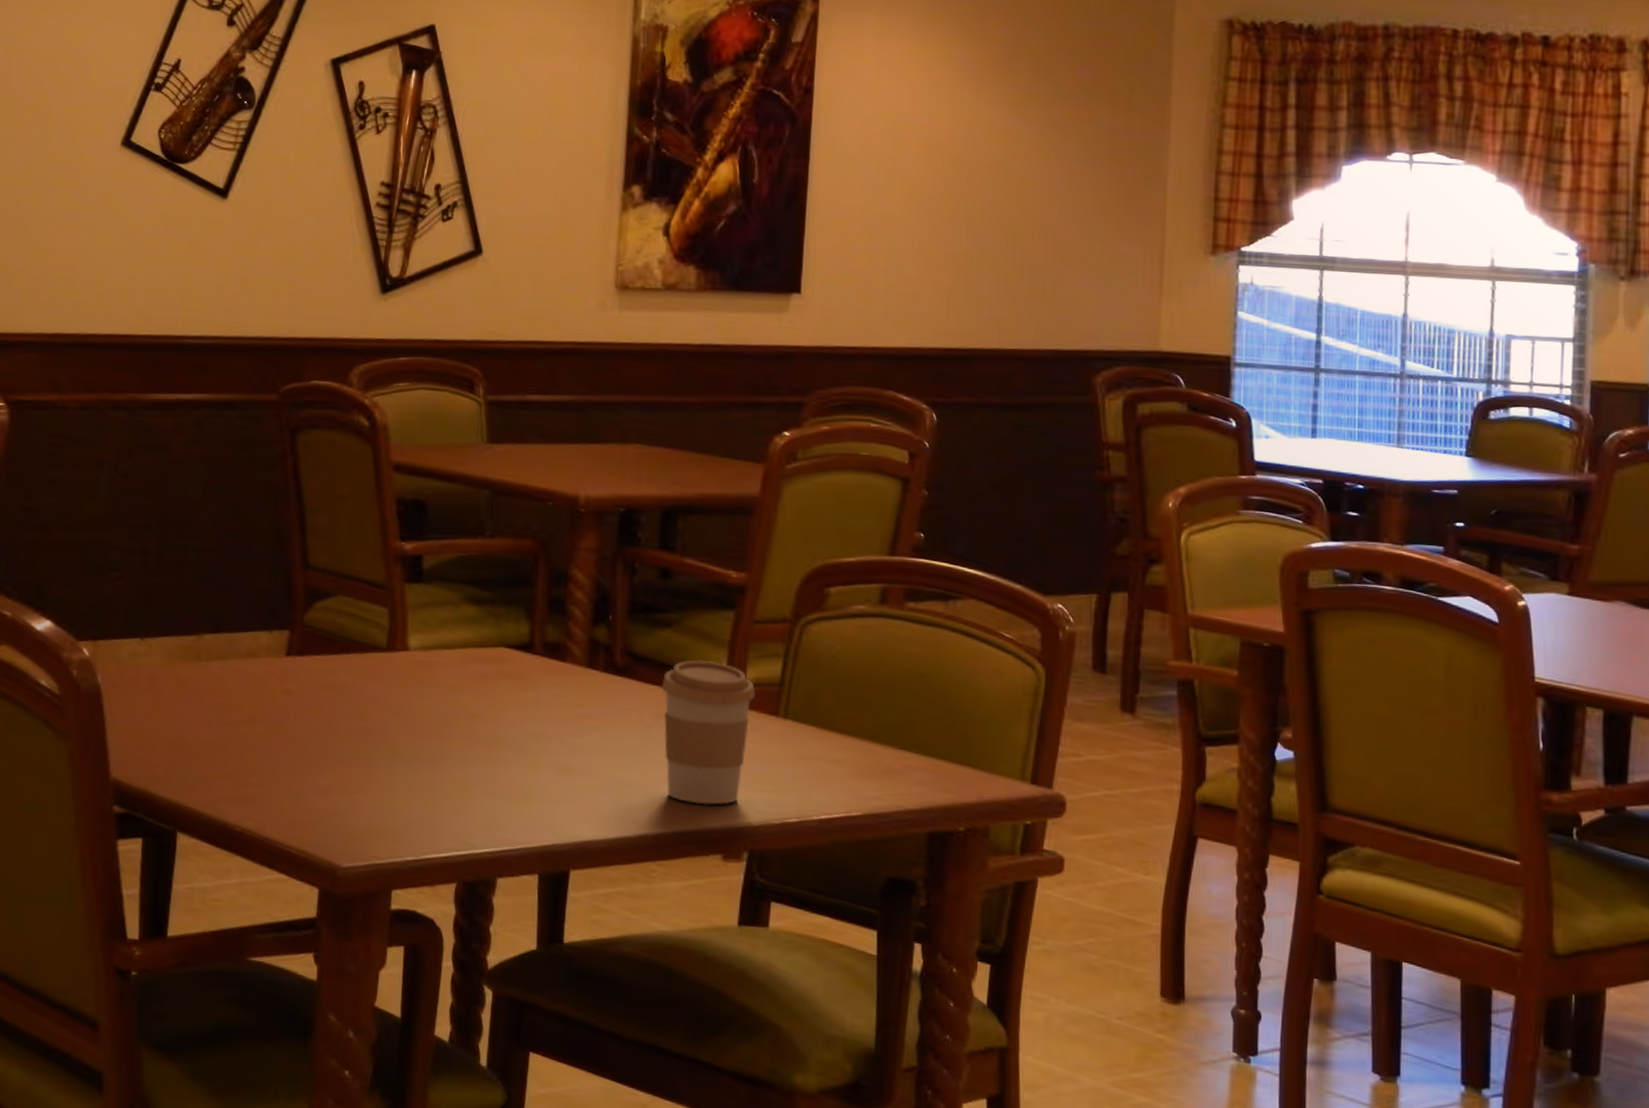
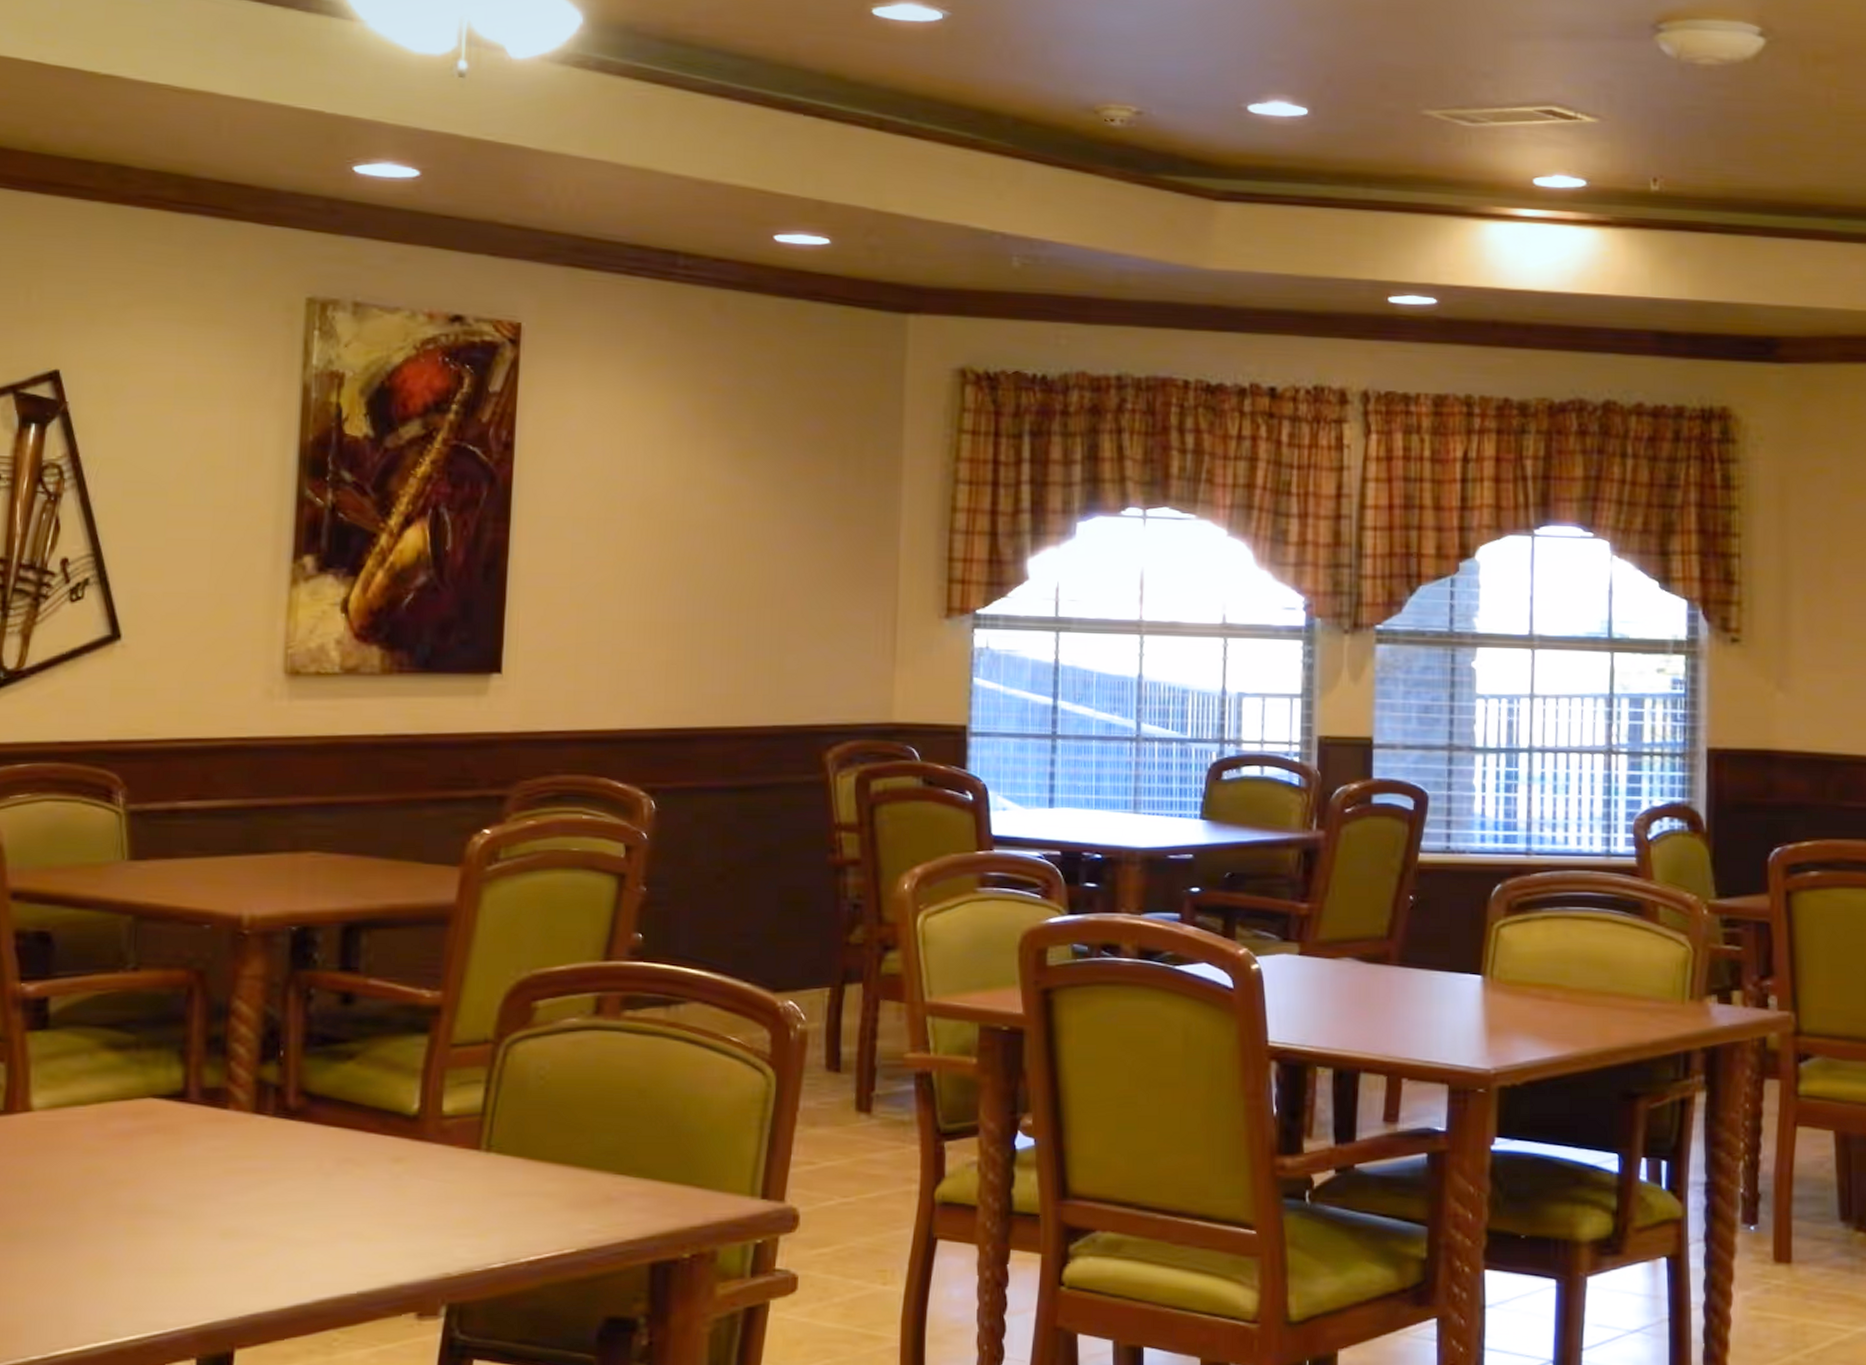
coffee cup: present [661,659,756,805] -> none [343,1093,454,1259]

